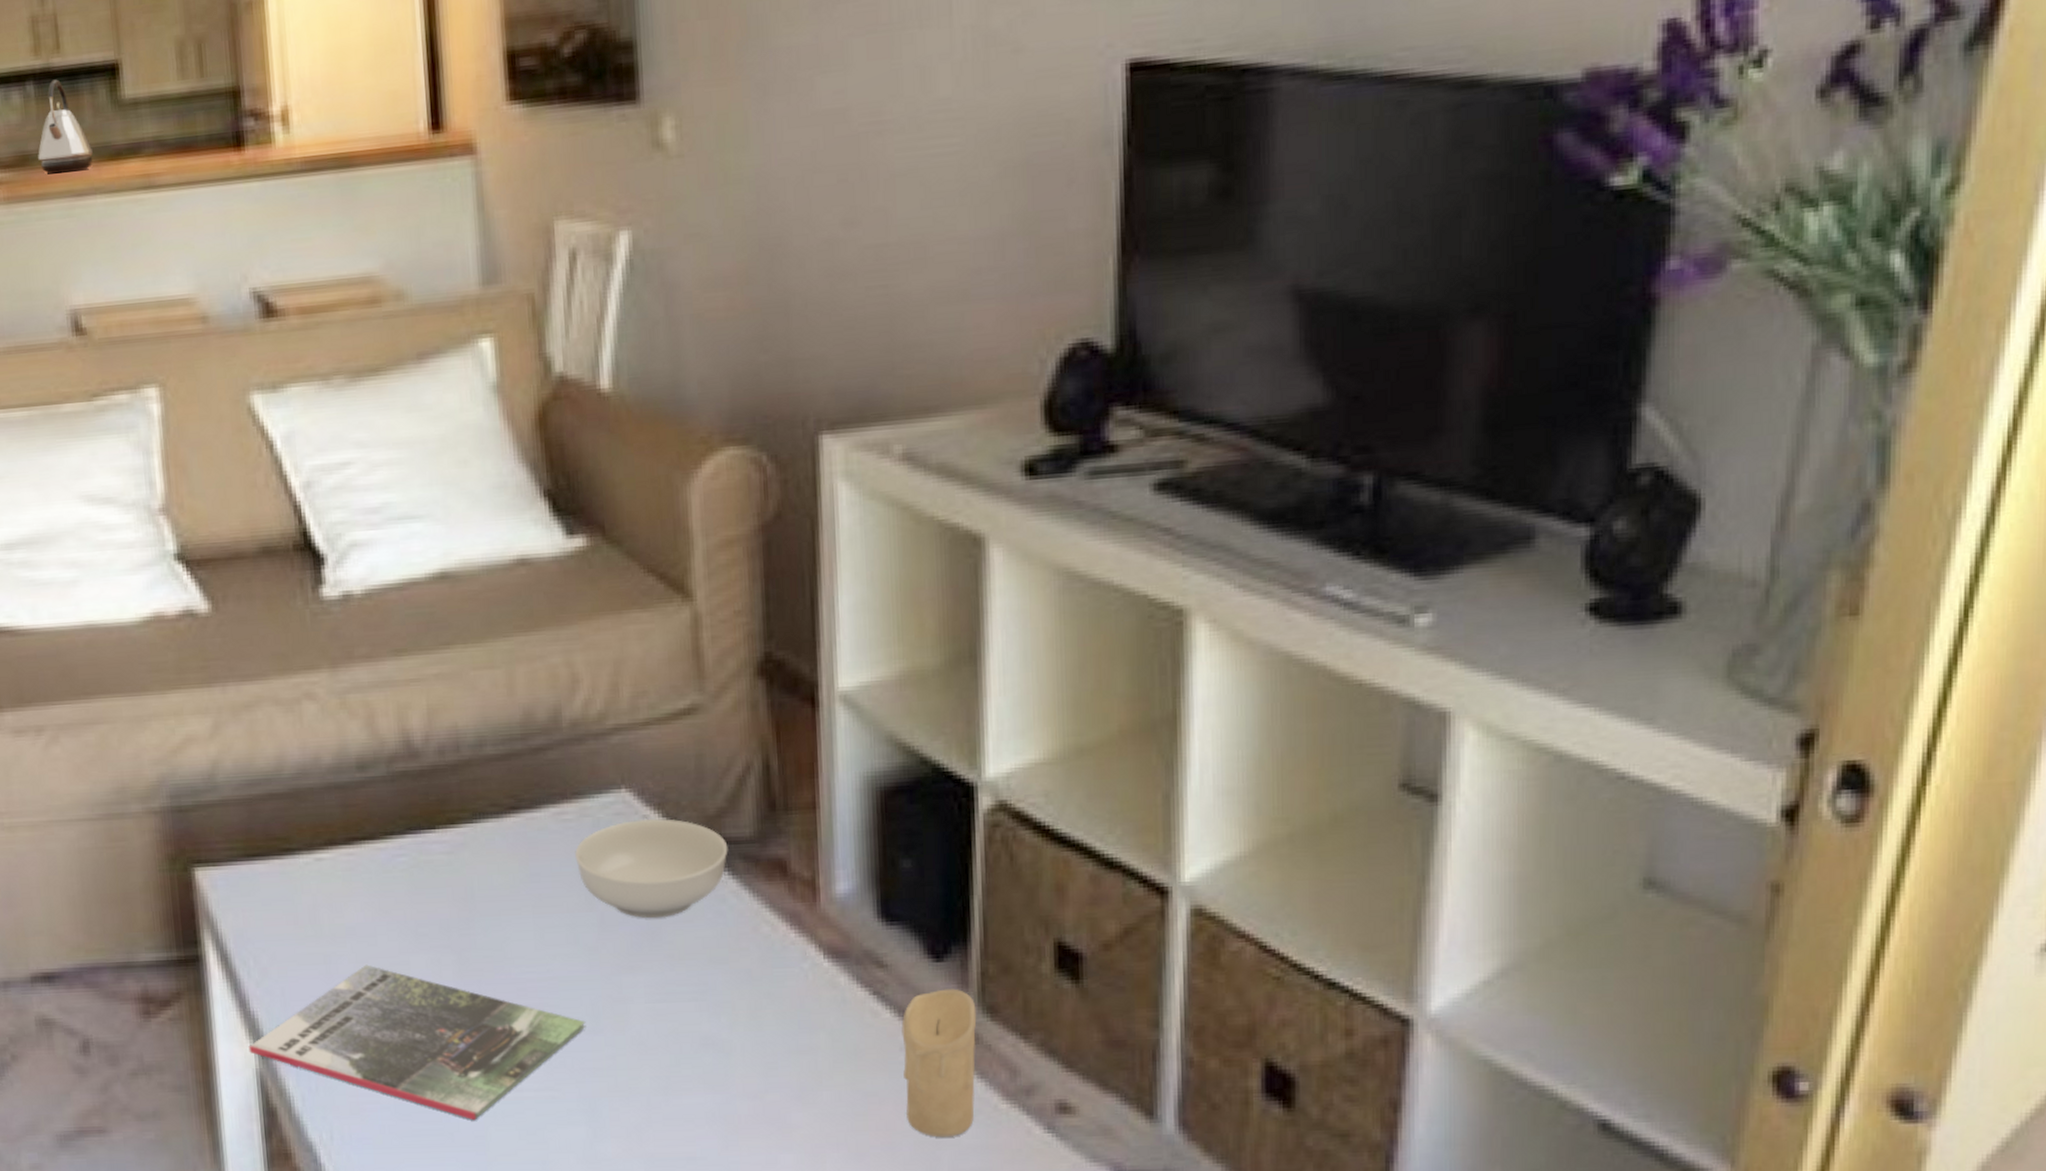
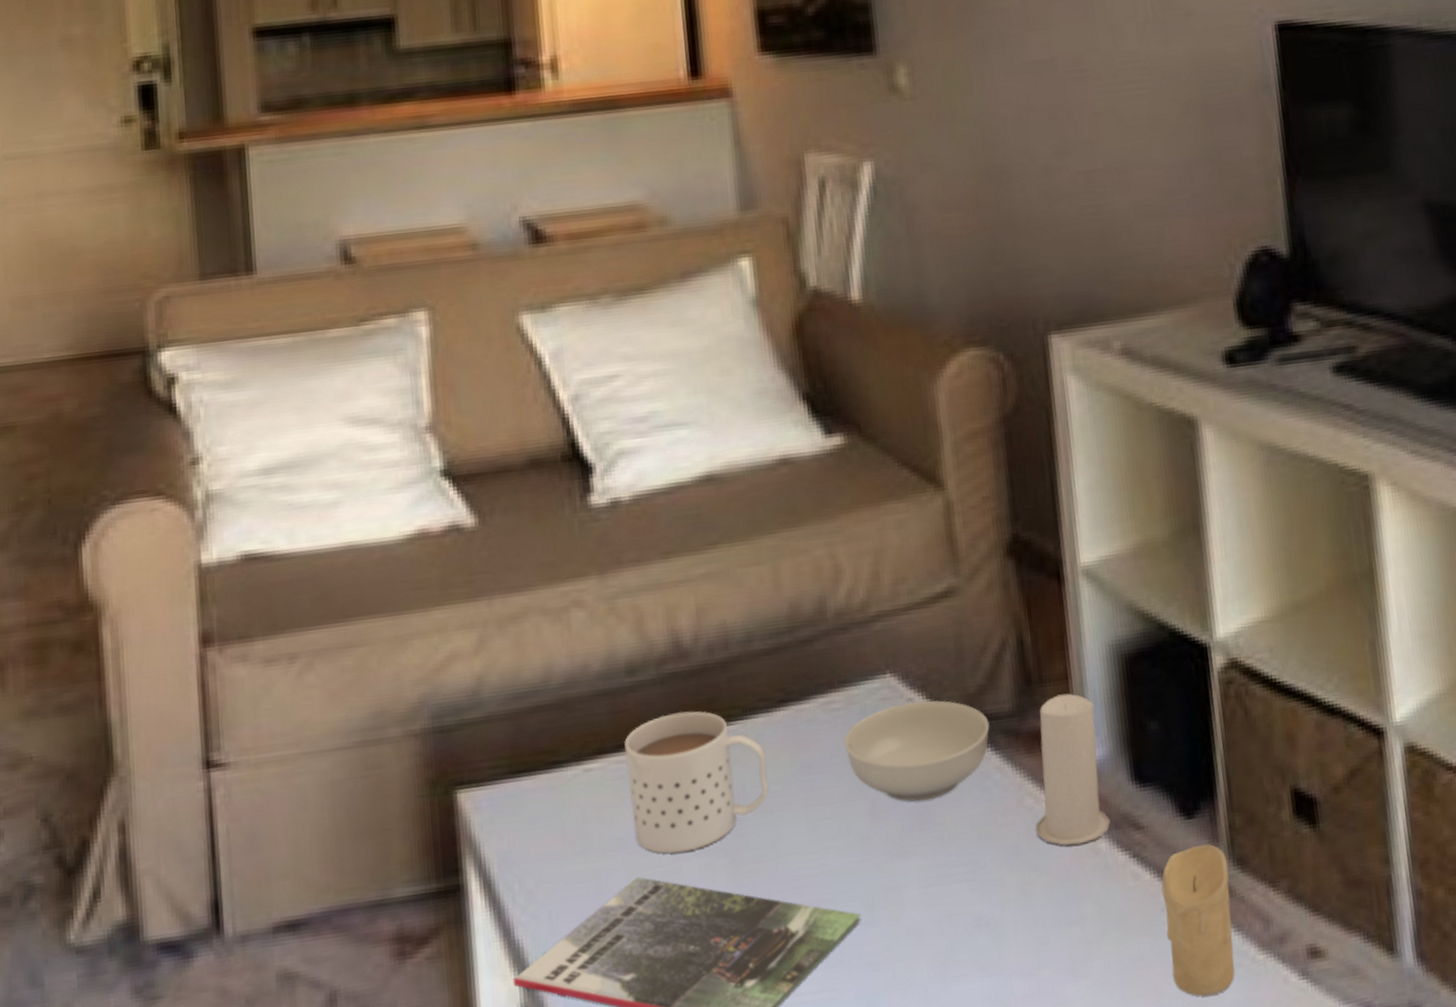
kettle: present [38,79,94,174] -> none [311,31,368,116]
mug: none [355,810,498,946] -> present [624,711,770,854]
candle: none [771,823,851,977] -> present [1035,693,1110,846]

